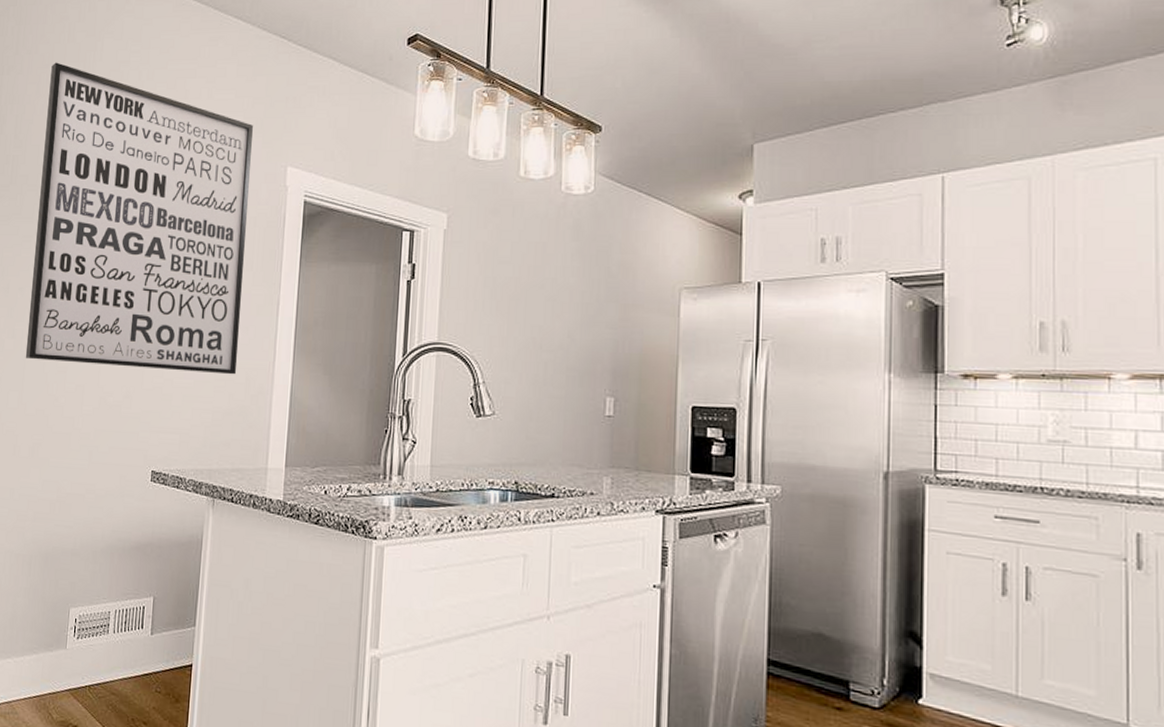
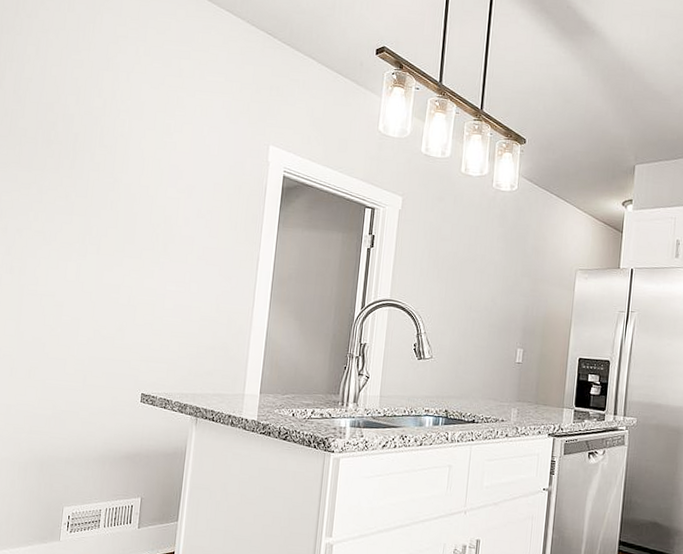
wall art: present [25,62,253,375] -> none [22,28,240,317]

